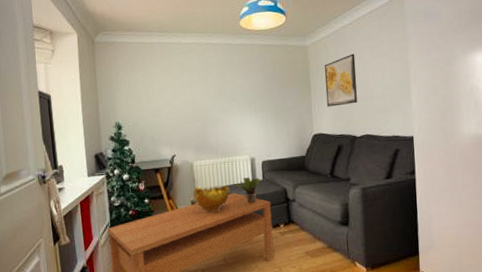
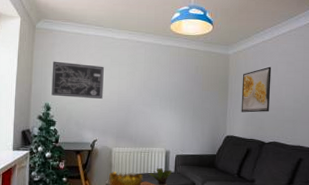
wall art: none [117,75,176,113] -> present [51,61,104,100]

